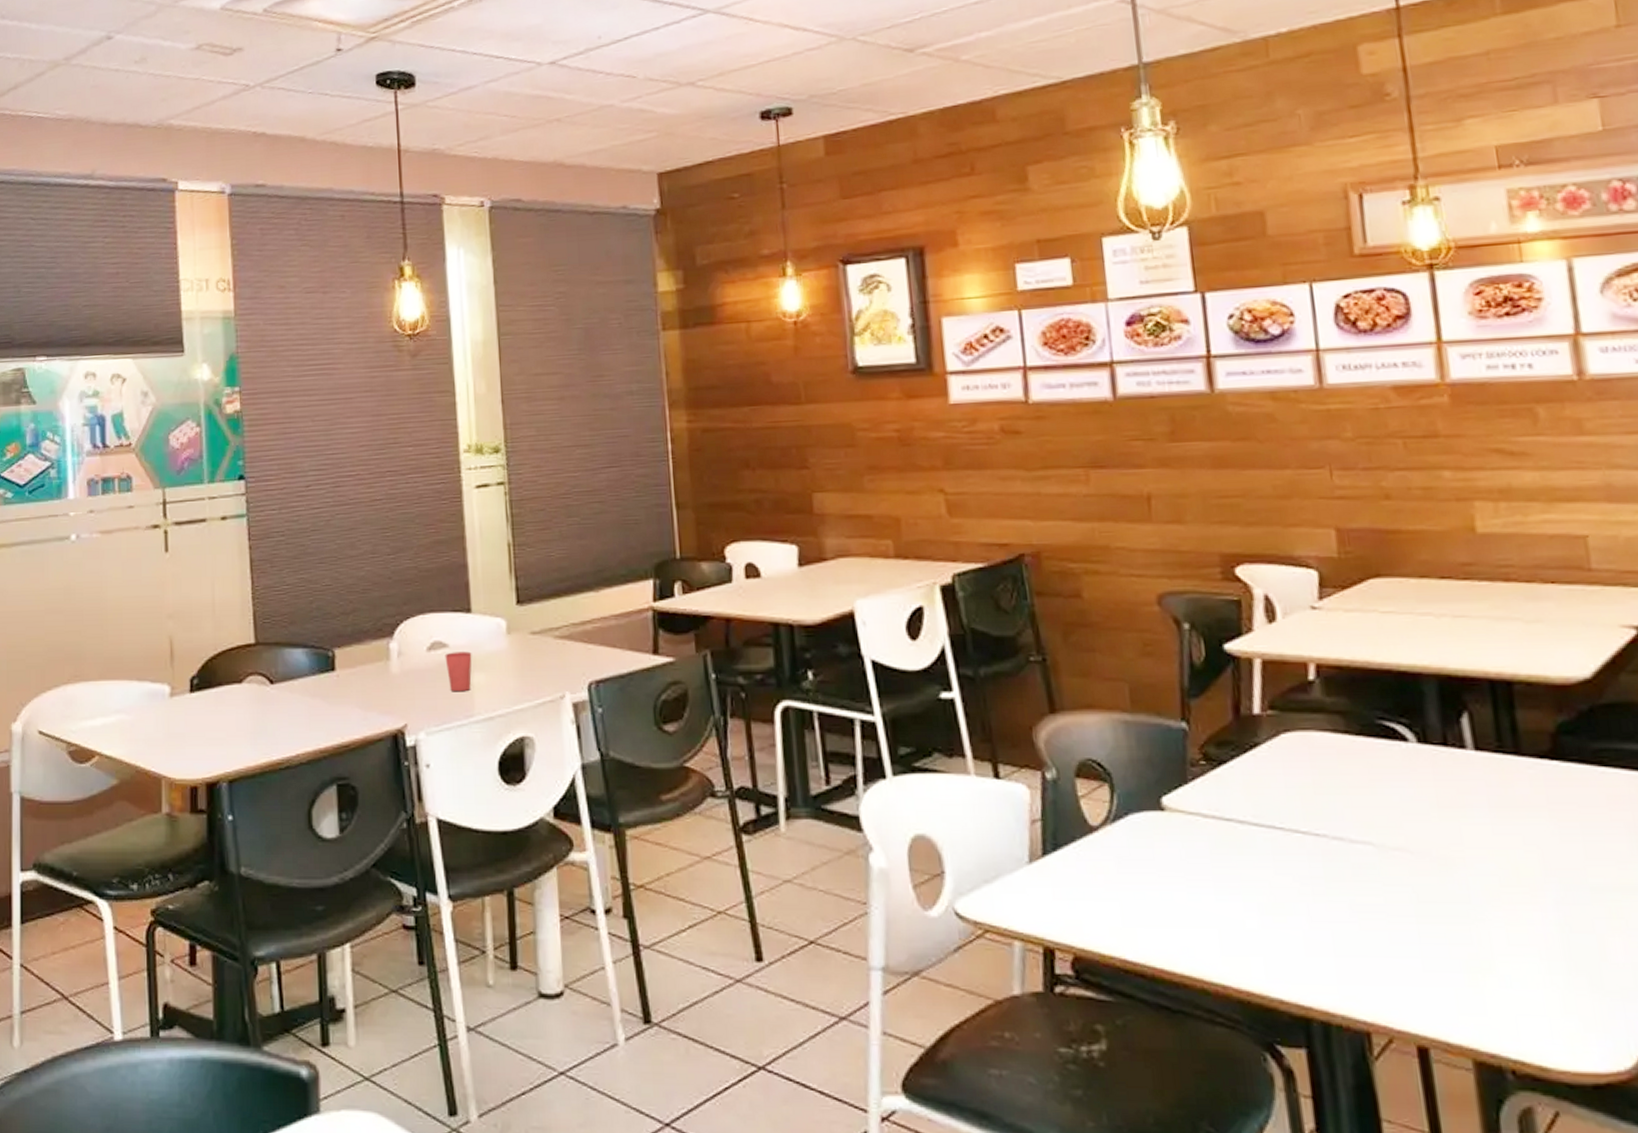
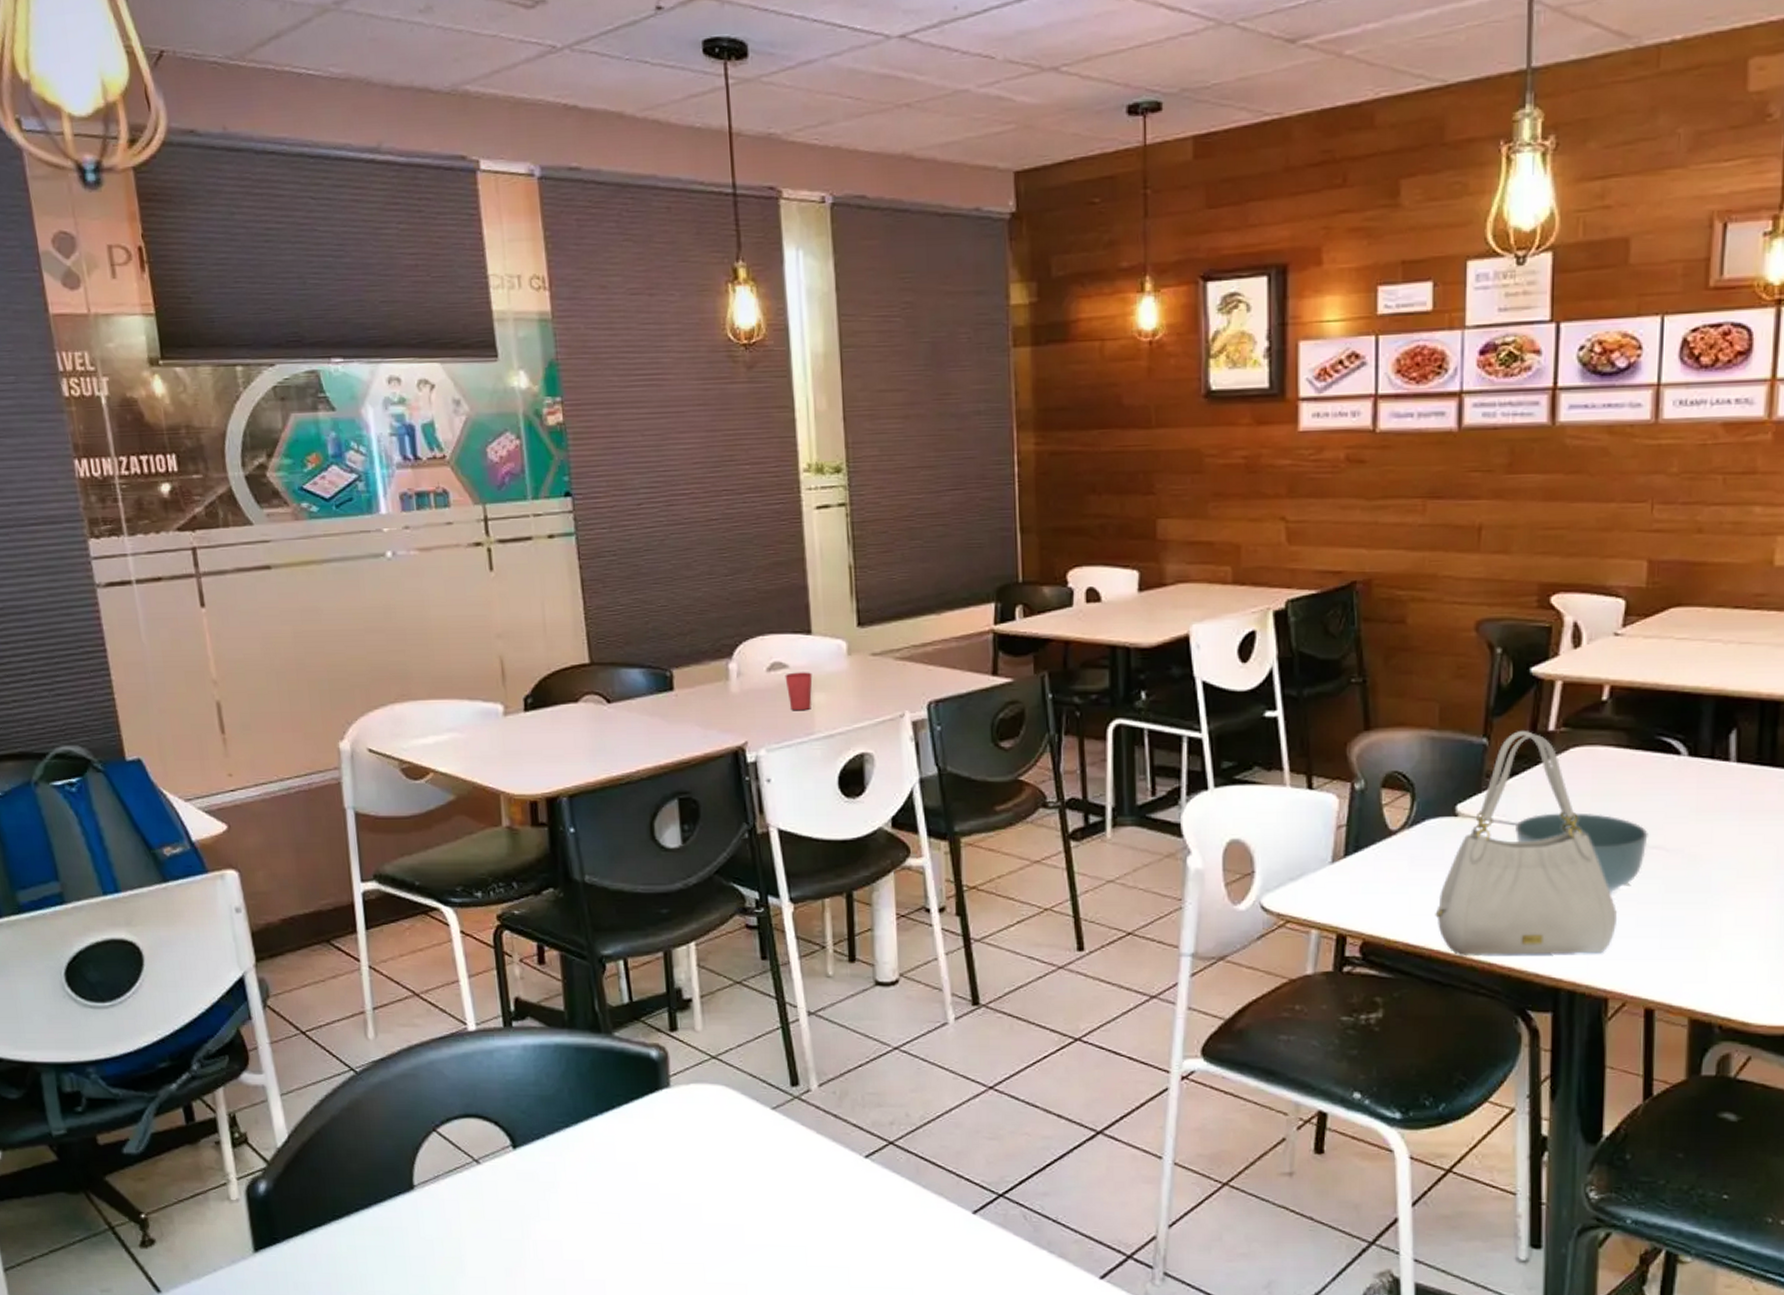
handbag: none [1152,714,1367,977] -> present [1435,731,1617,955]
bowl: none [1231,807,1388,903] -> present [1514,812,1648,893]

